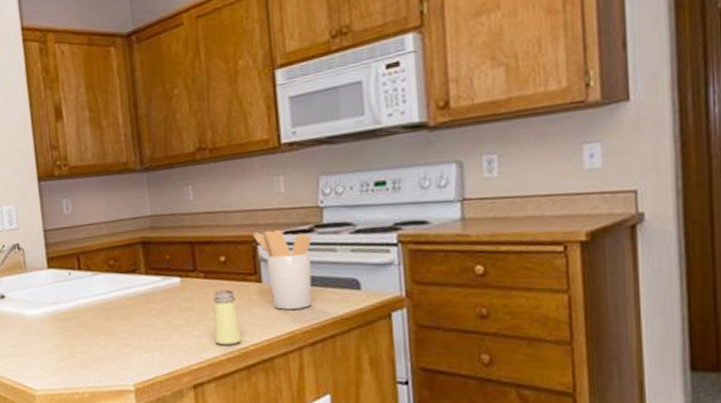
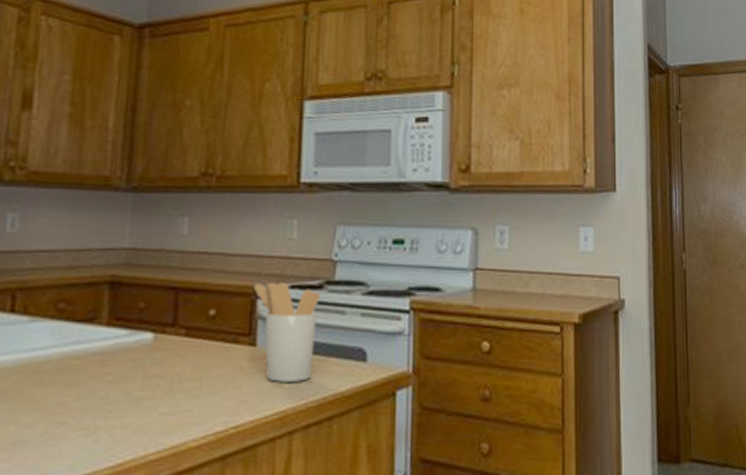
saltshaker: present [213,290,243,346] -> none [184,353,222,427]

